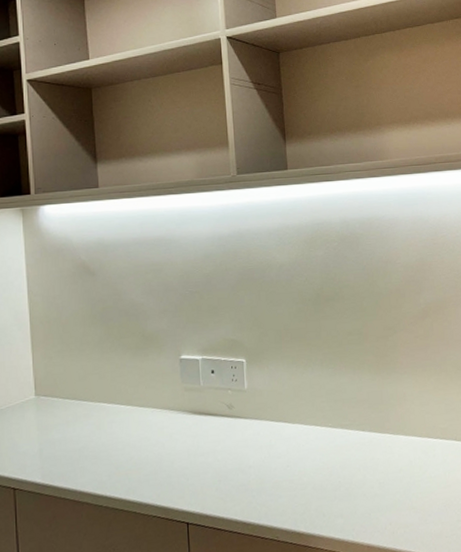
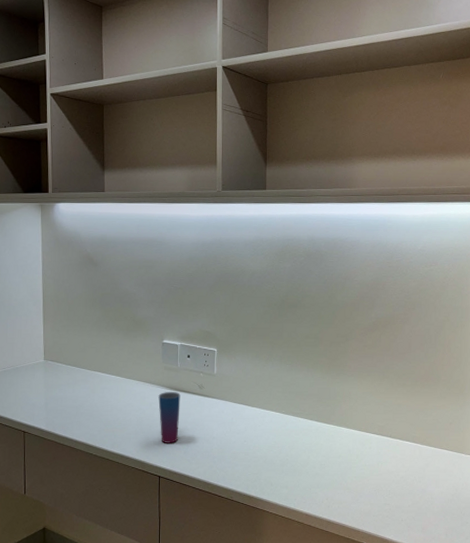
cup: none [179,416,208,481] -> present [158,391,181,443]

